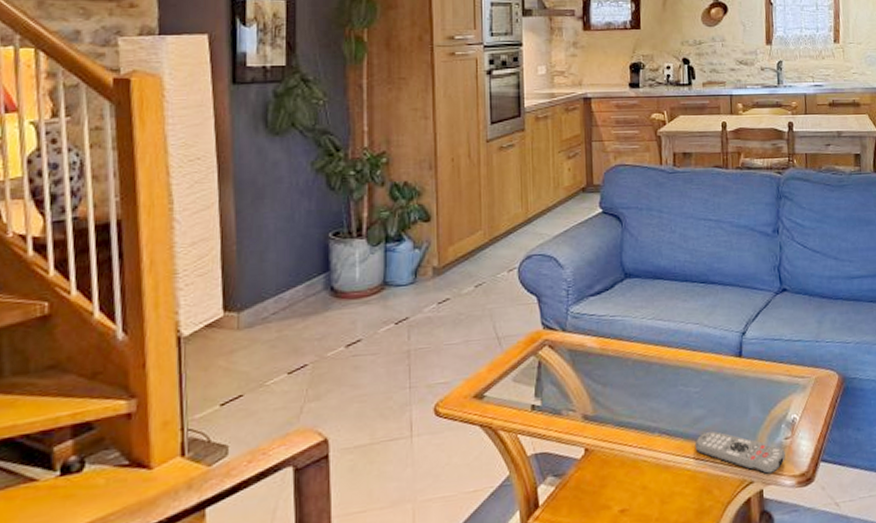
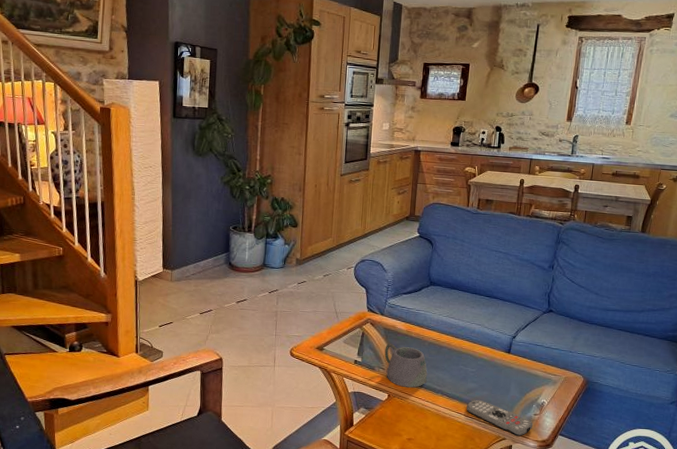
mug: none [573,370,637,434] -> present [384,343,428,388]

